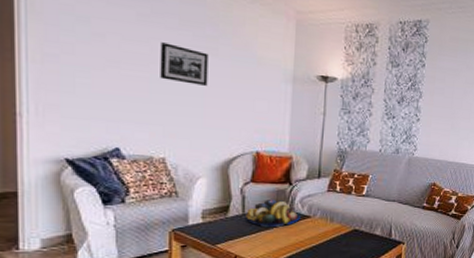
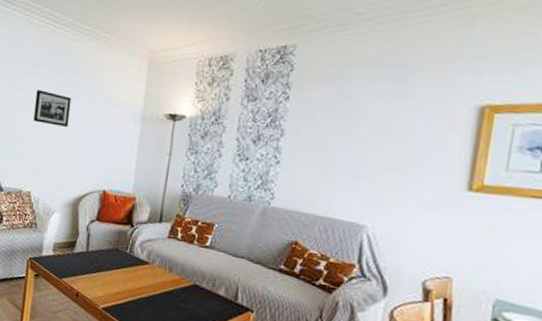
fruit bowl: present [246,198,300,228] -> none [89,239,139,270]

